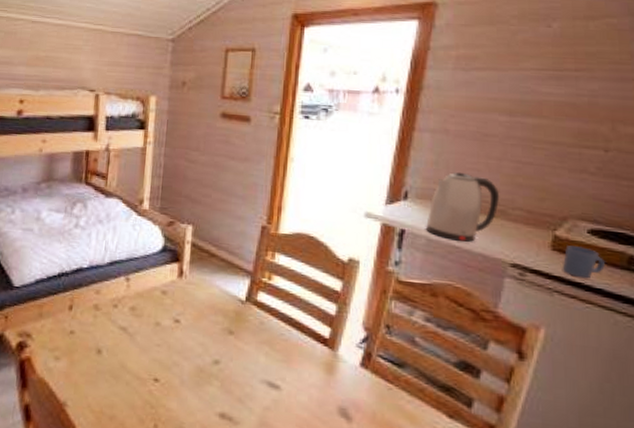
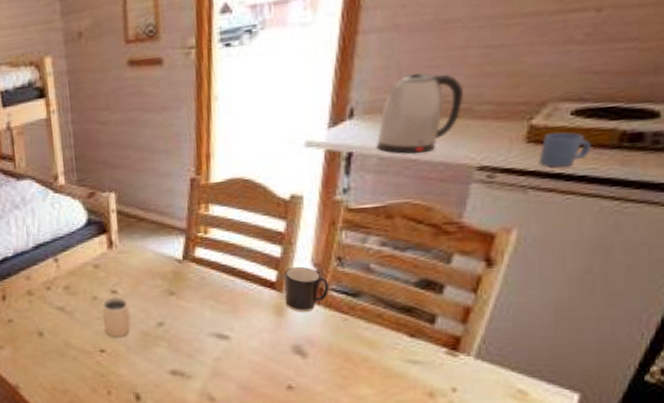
mug: none [161,324,189,369] -> present [101,296,131,337]
mug: none [335,327,378,375] -> present [284,266,330,312]

